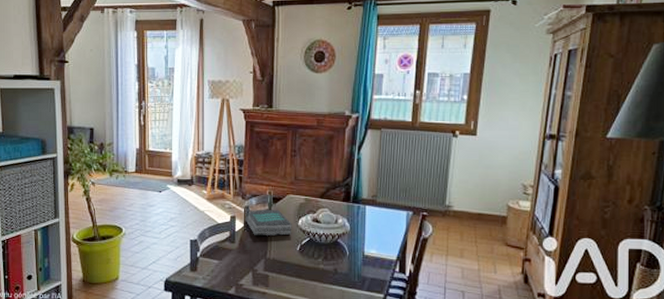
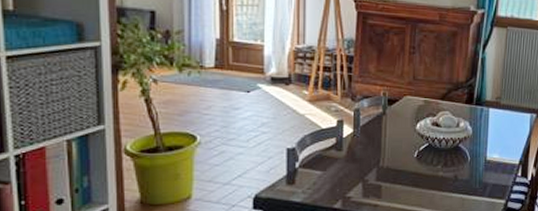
book: present [245,209,292,237] -> none [355,112,409,143]

